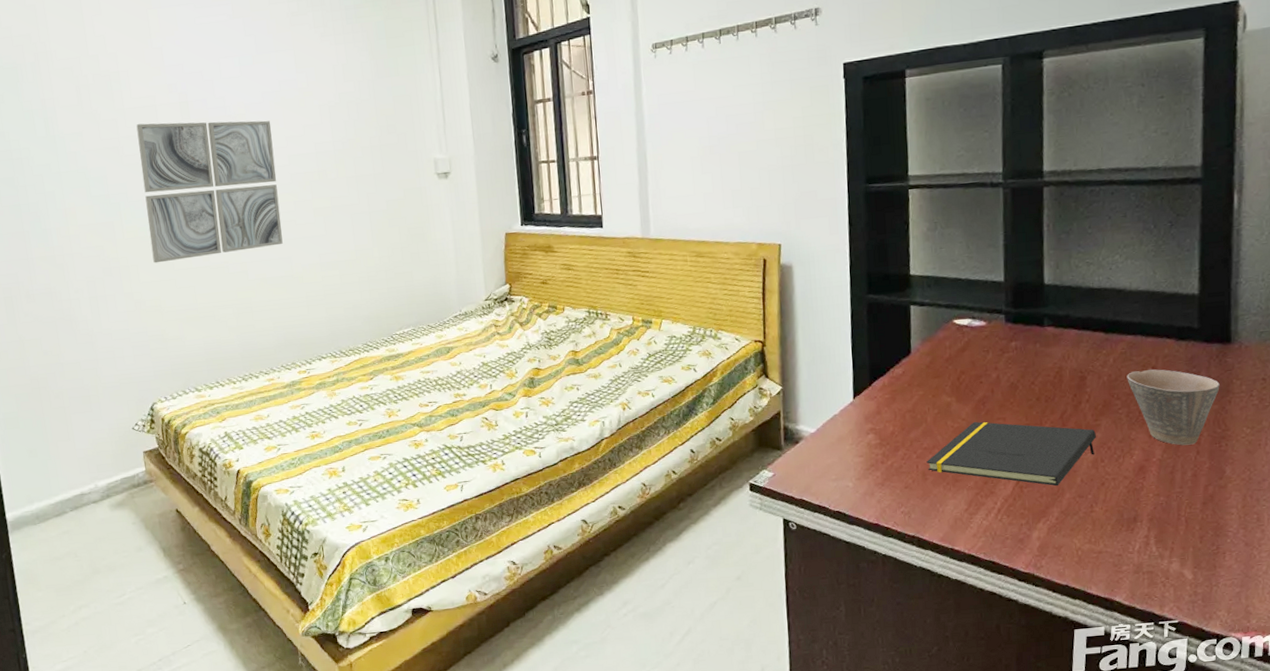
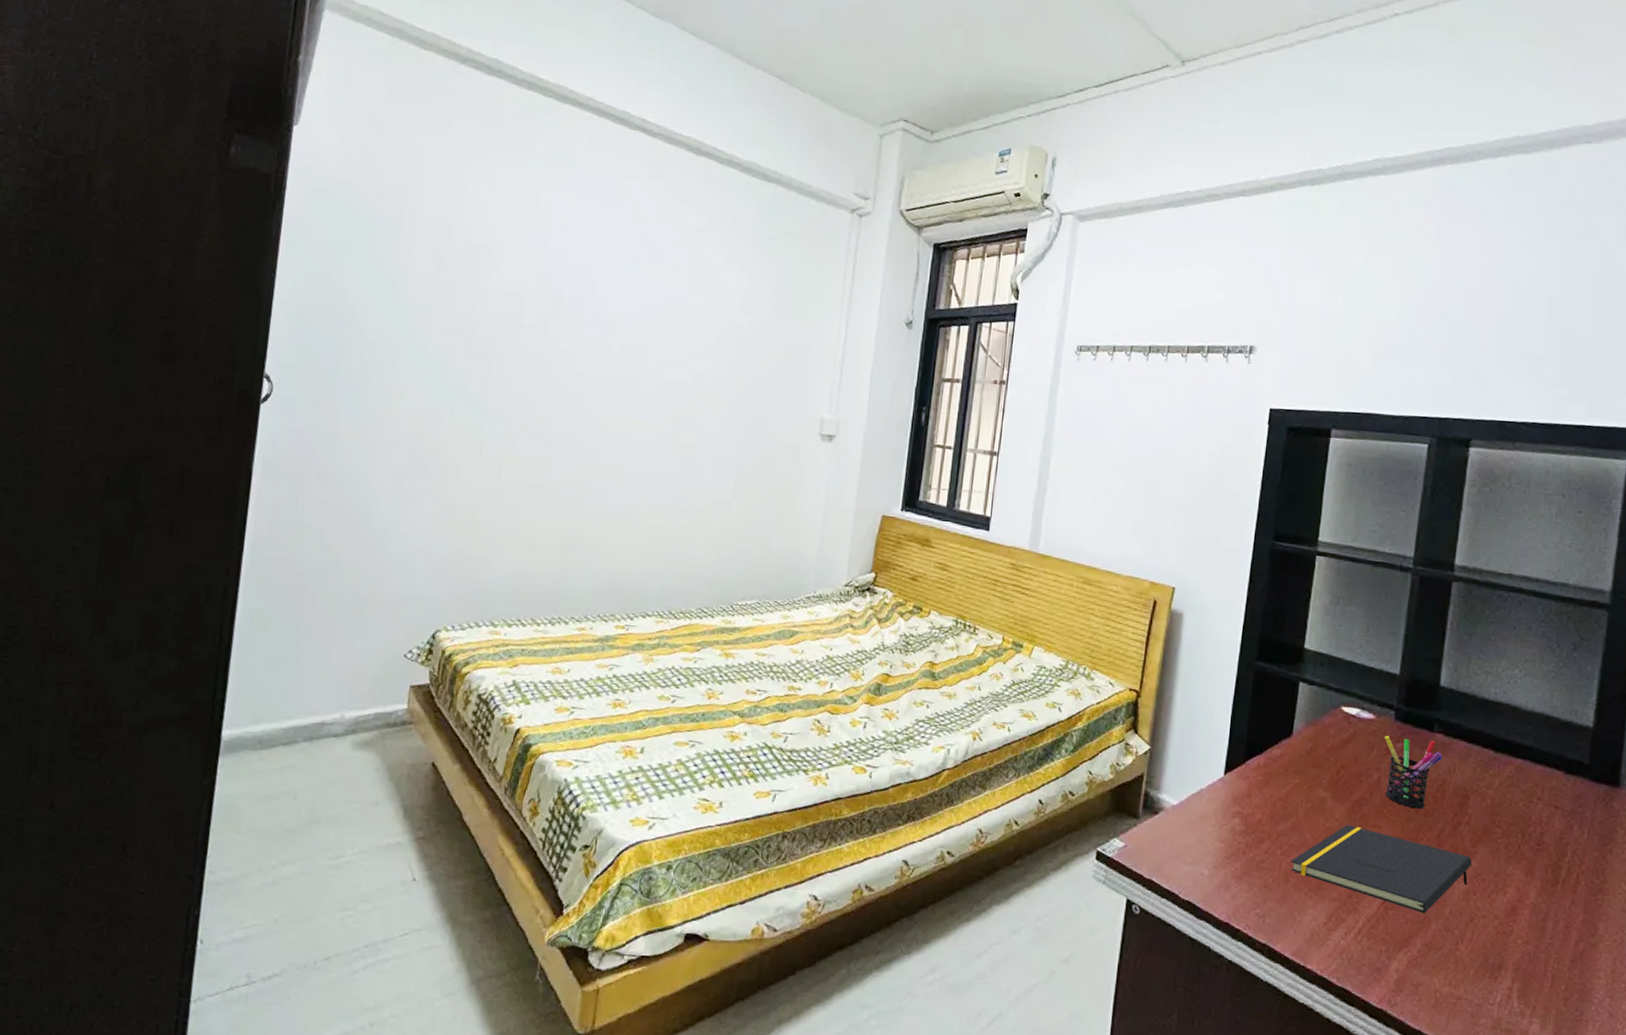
wall art: present [136,120,283,263] -> none [478,310,650,477]
pen holder: none [998,334,1055,397] -> present [1384,735,1442,809]
cup: present [1127,369,1220,446] -> none [1510,799,1603,892]

